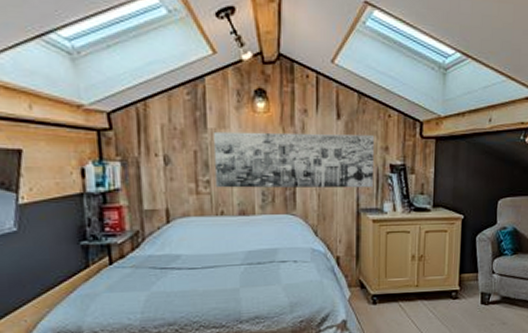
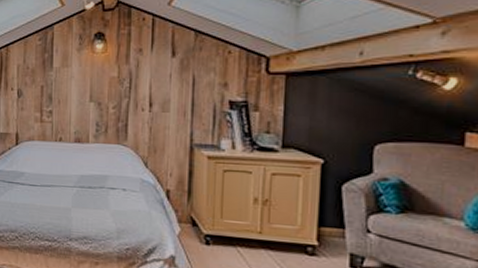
wall art: present [213,131,375,188] -> none [56,70,212,124]

